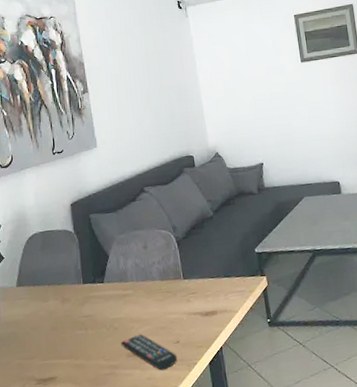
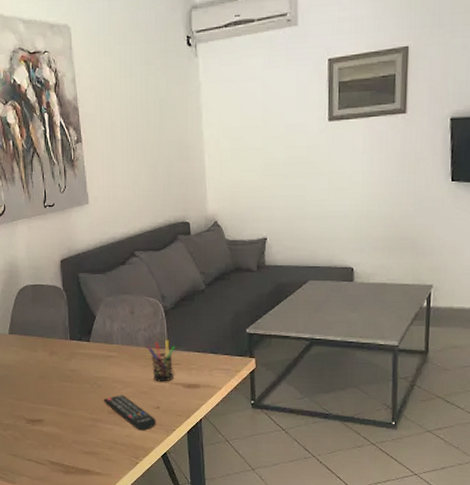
pen holder: none [162,270,192,315] -> present [147,340,175,382]

